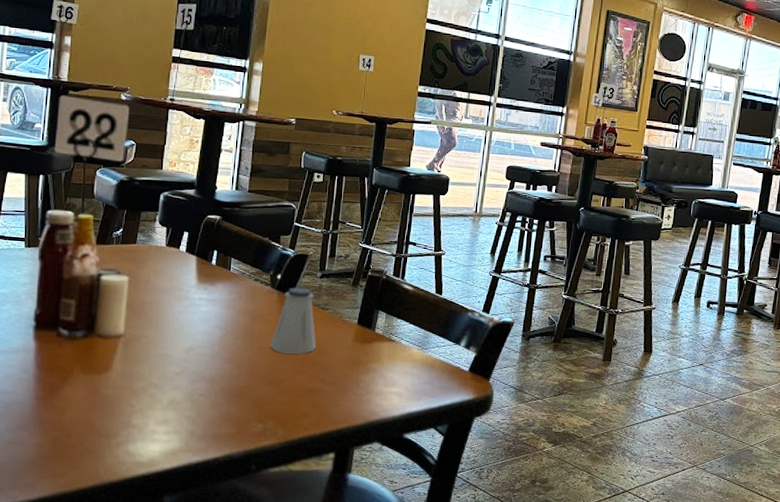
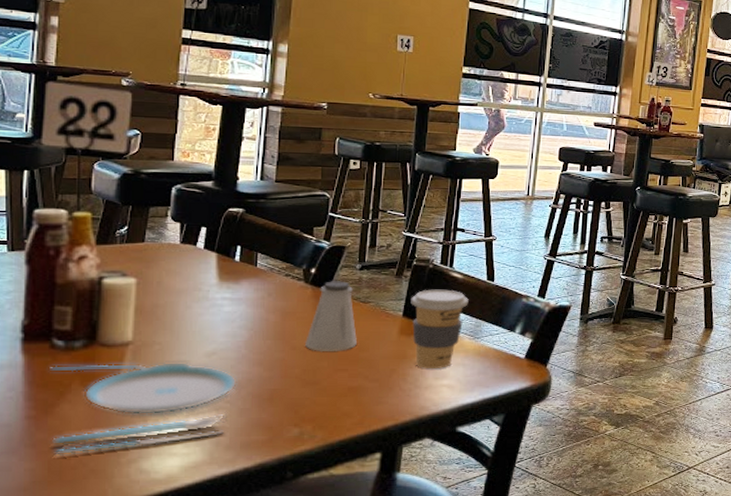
plate: none [55,351,211,434] -> present [50,361,237,456]
coffee cup: none [365,299,418,377] -> present [411,289,469,369]

